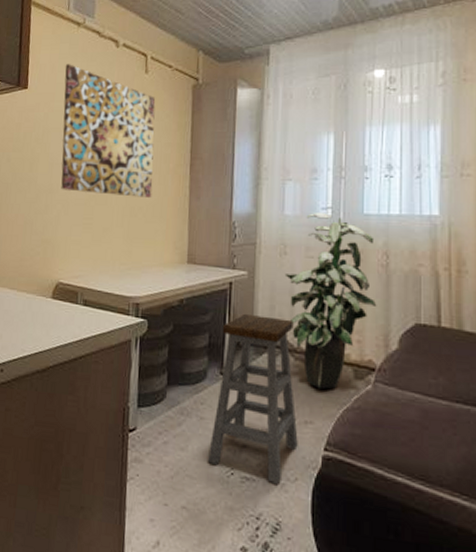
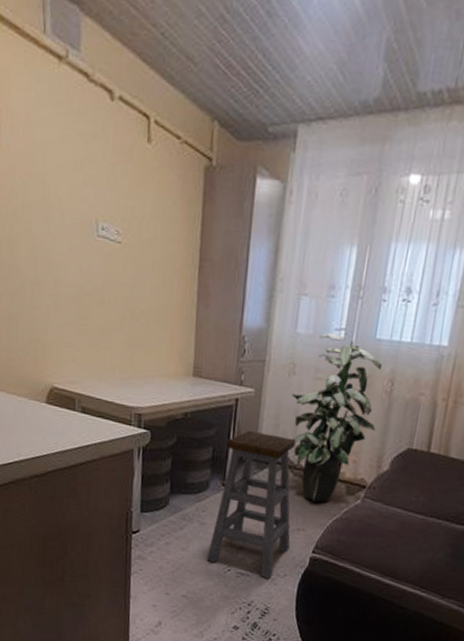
wall art: present [61,64,156,199] -> none [44,115,160,302]

